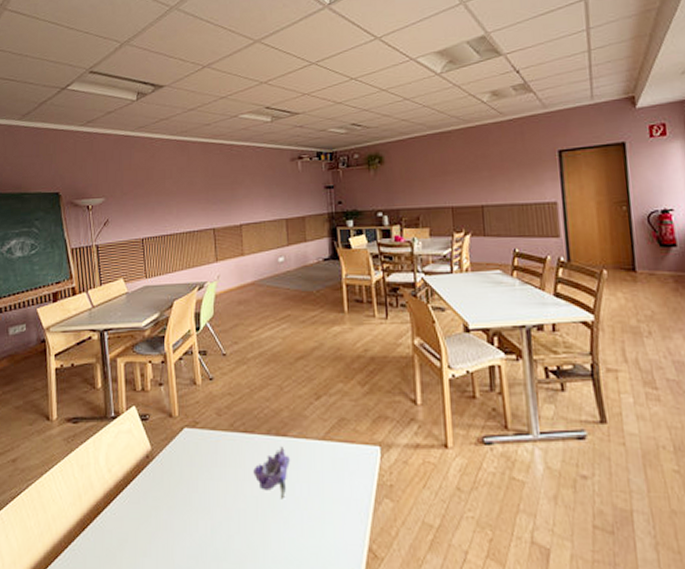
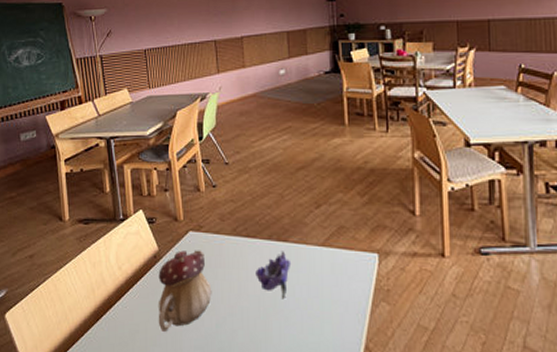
teapot: none [150,448,207,540] -> present [158,250,212,332]

